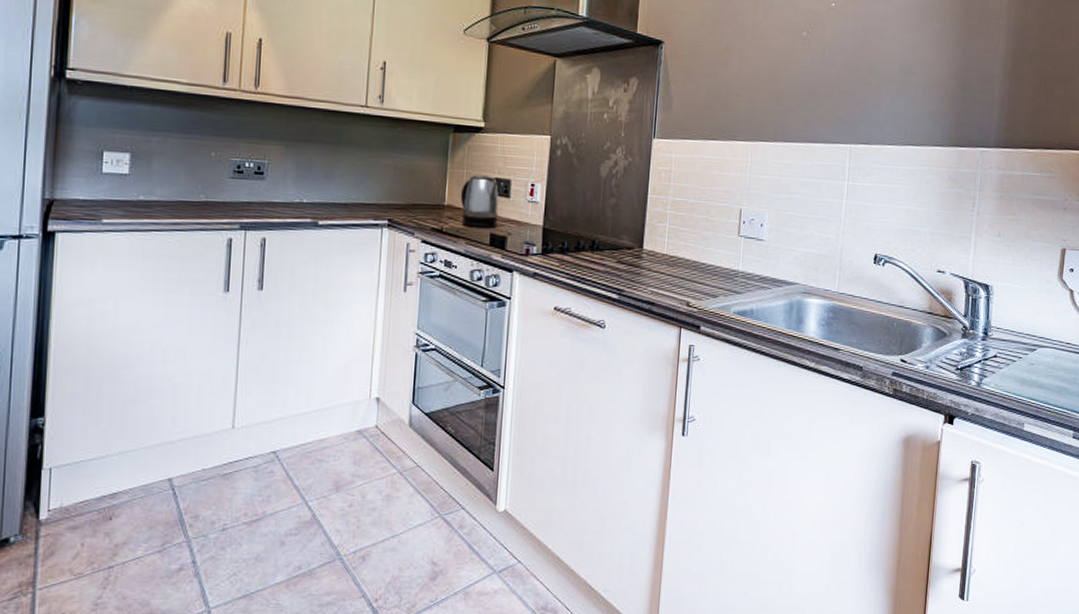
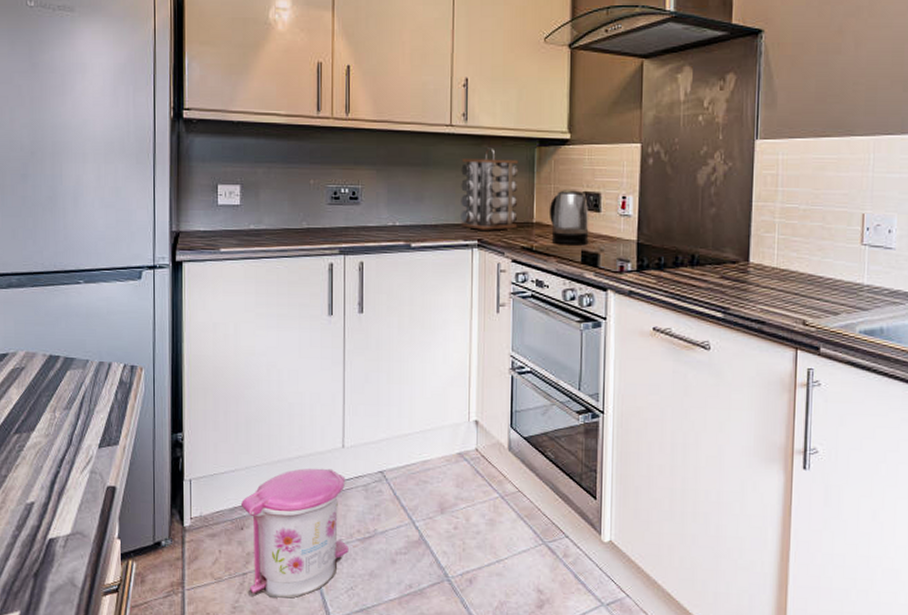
trash can: none [111,450,235,590] -> present [241,468,349,599]
spice rack: none [371,130,433,212] -> present [461,147,519,231]

